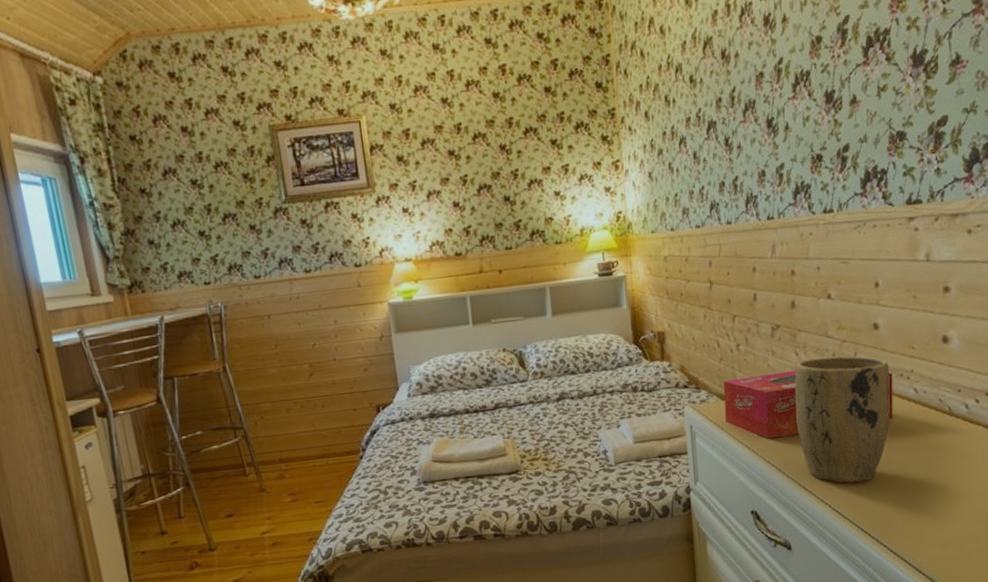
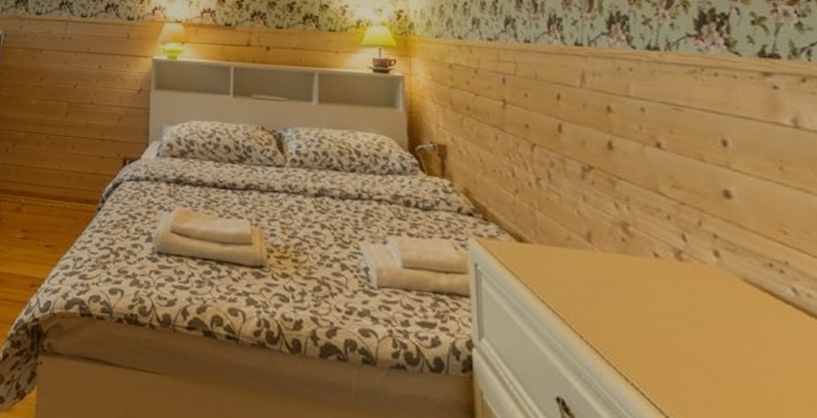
tissue box: present [723,370,893,439] -> none [518,217,763,323]
plant pot: present [795,356,890,483] -> none [615,215,758,401]

